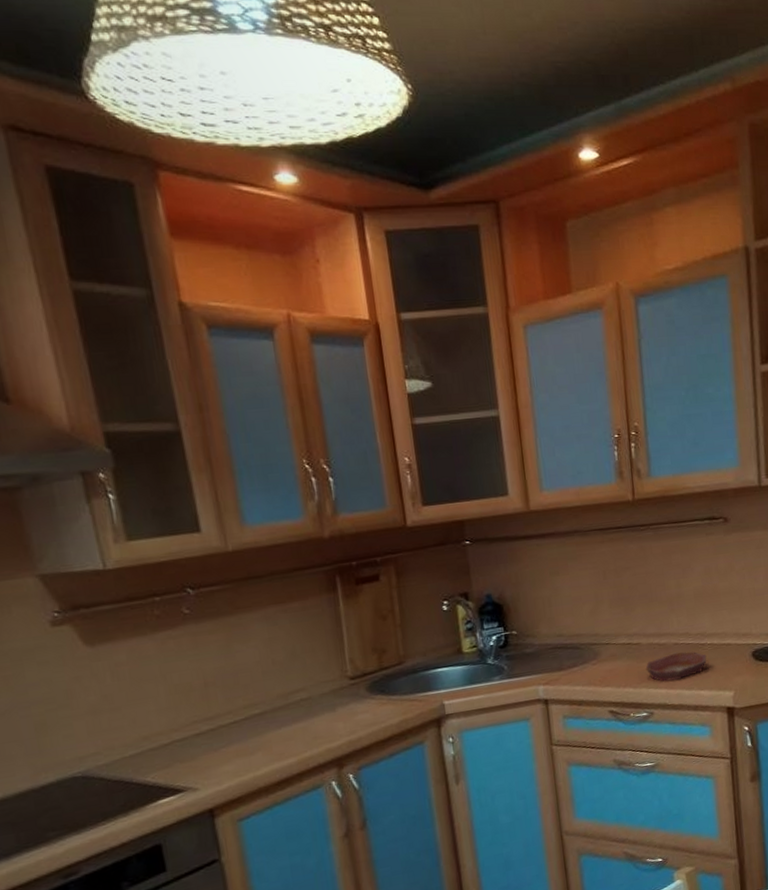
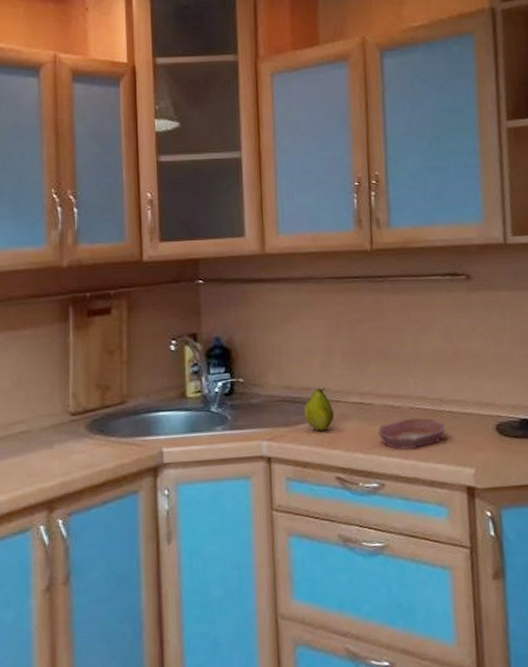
fruit: none [576,632,605,672] -> present [304,387,335,431]

